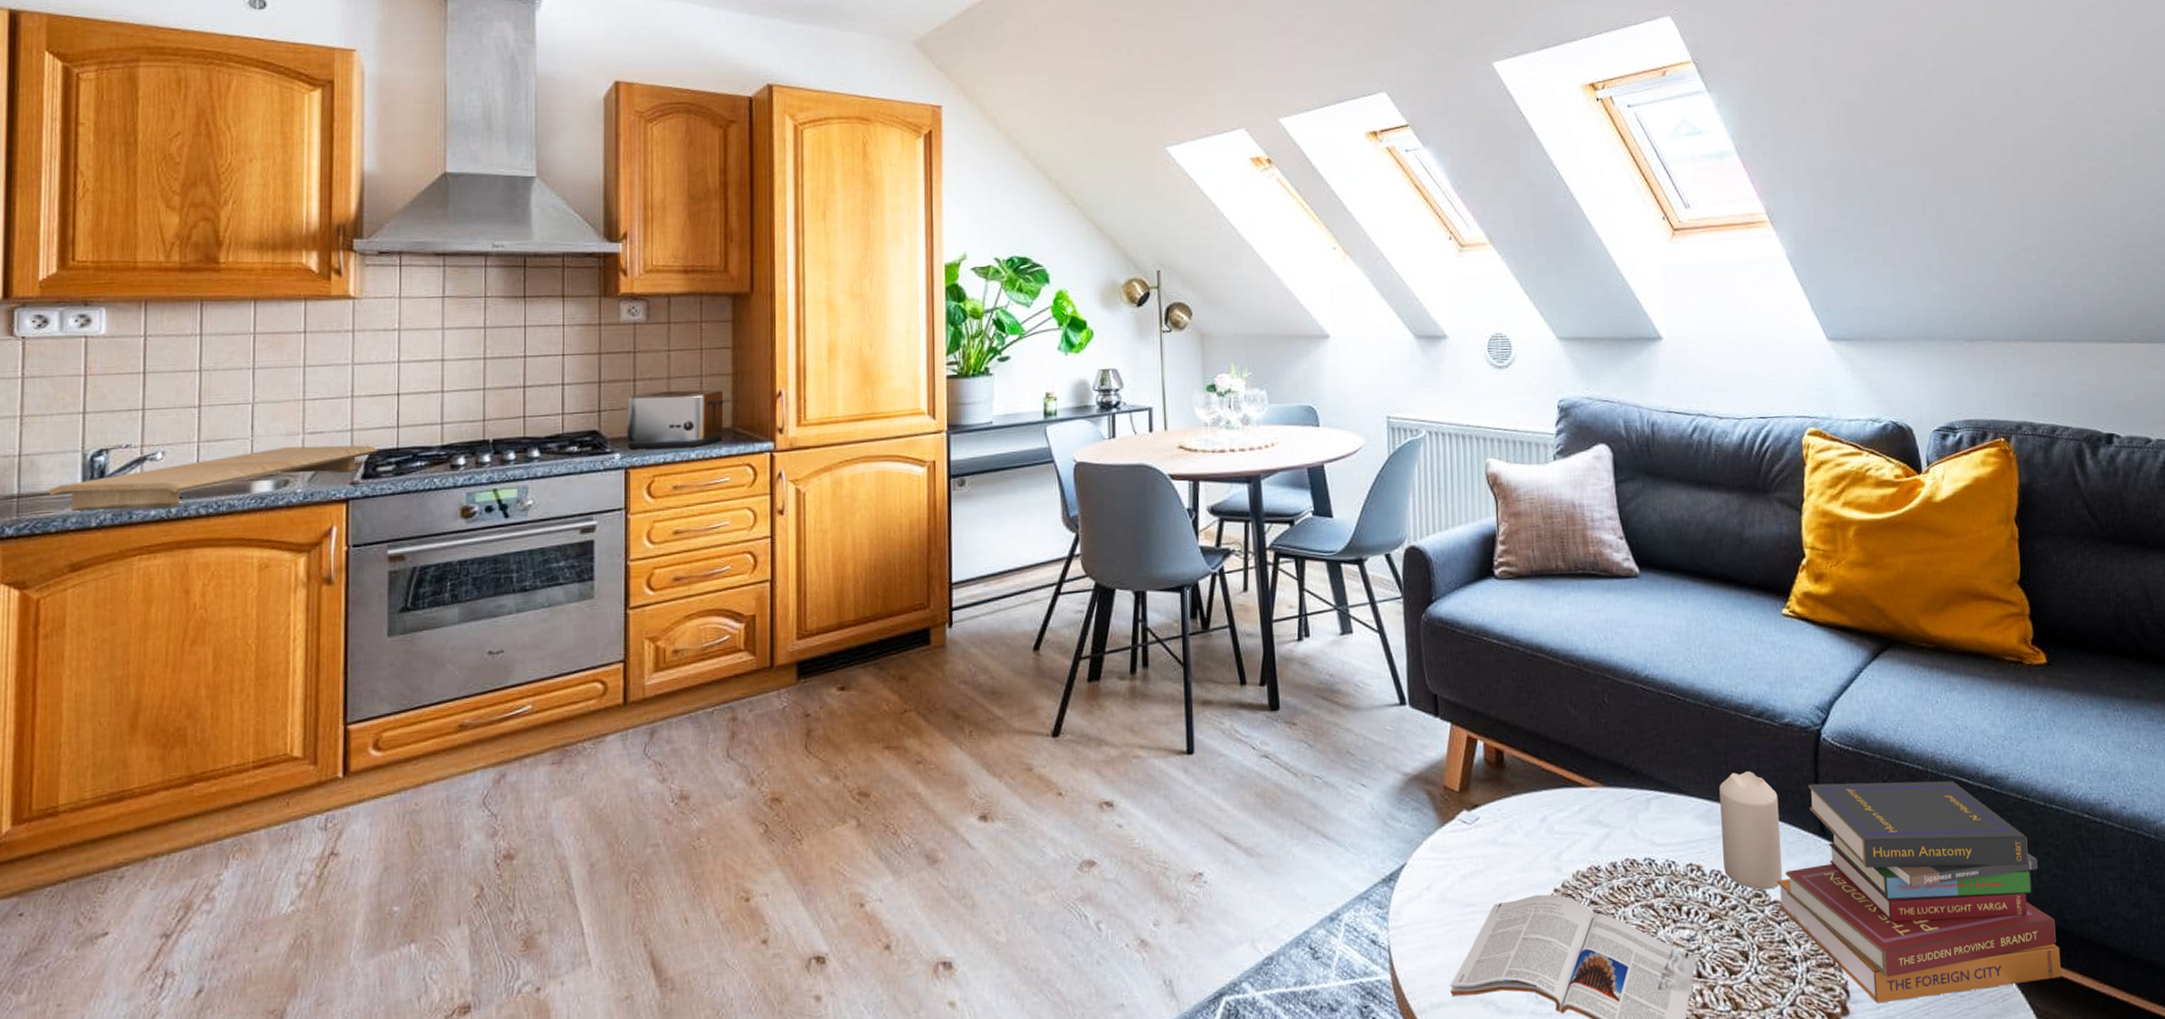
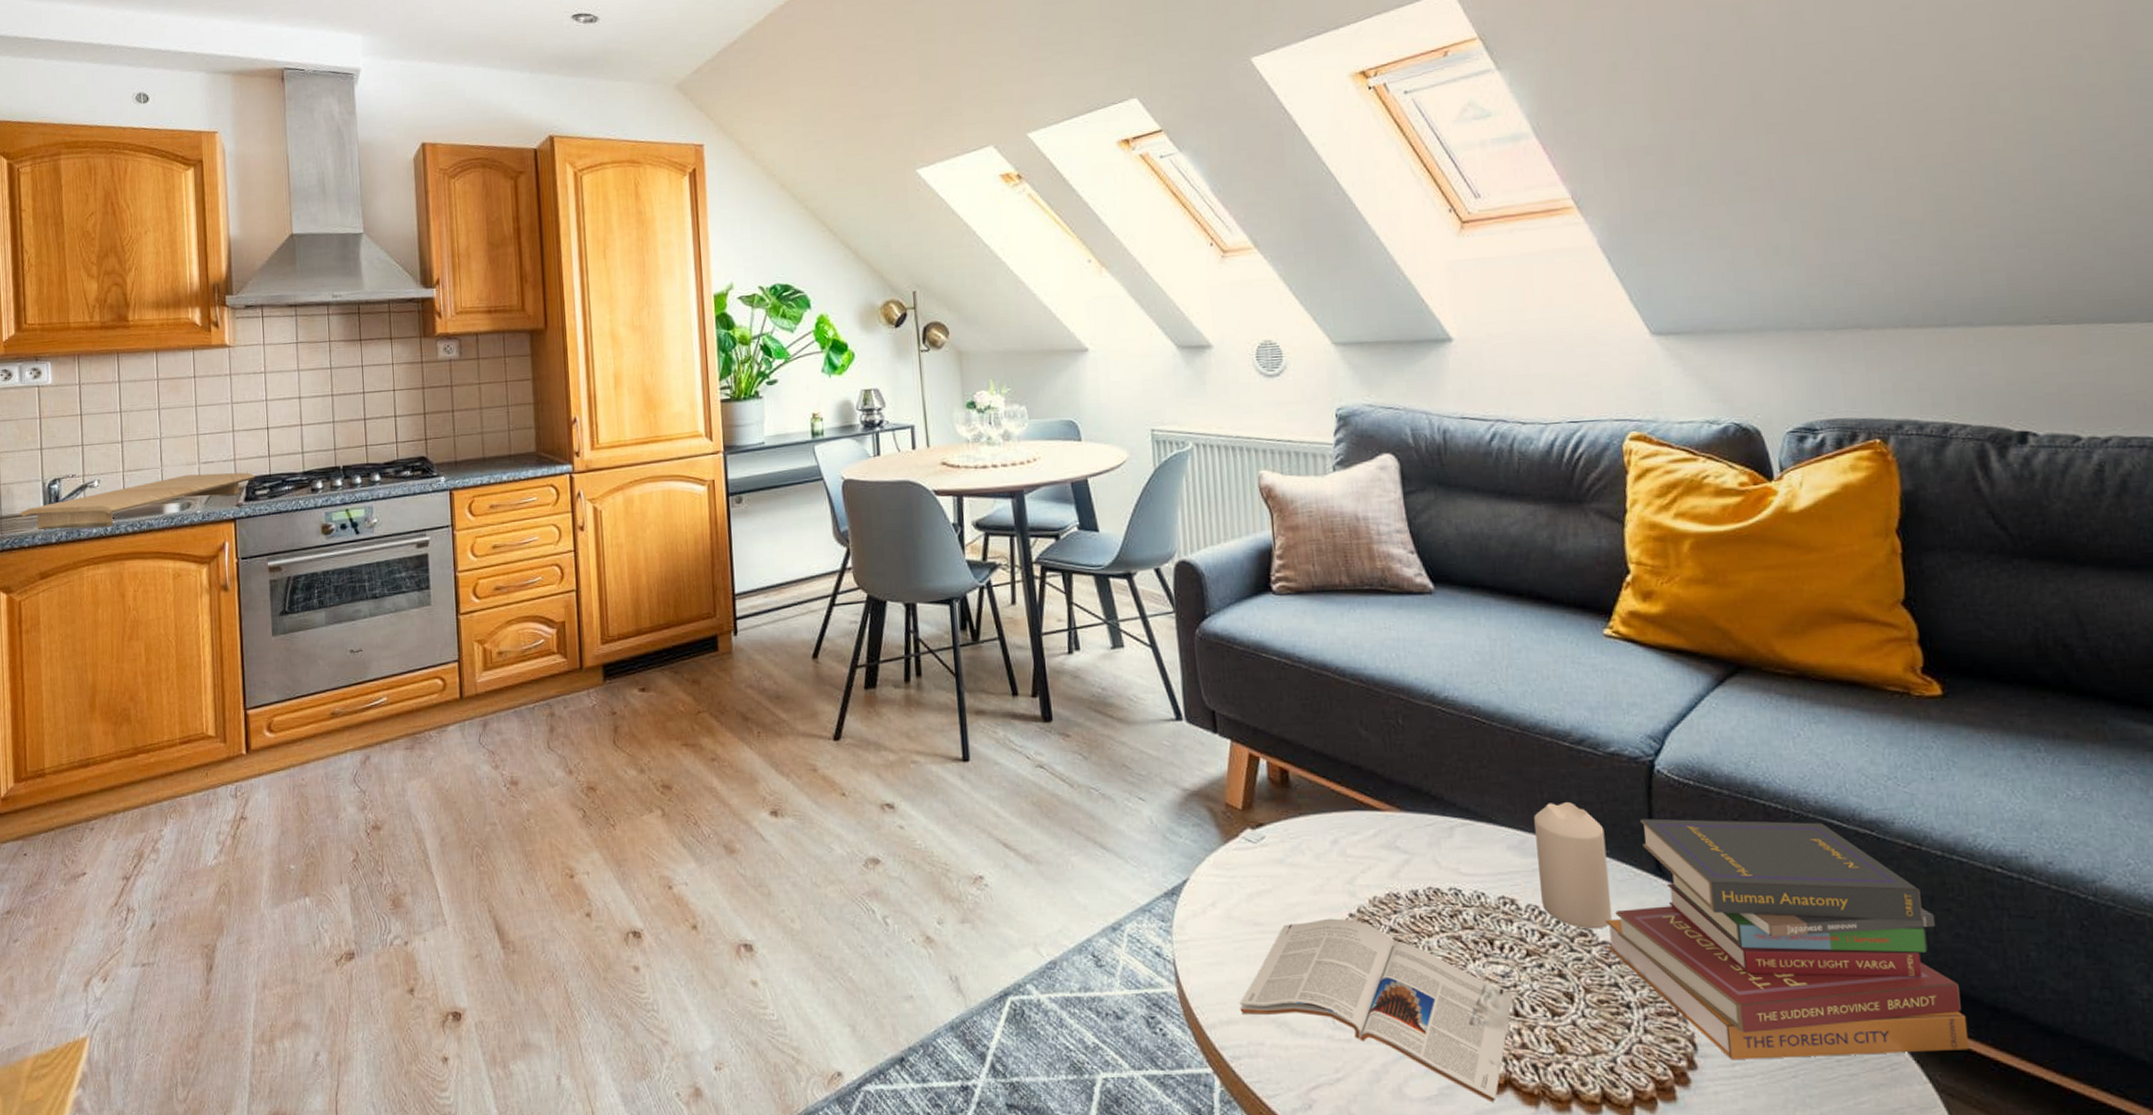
toaster: present [627,389,724,449] -> none [447,418,529,473]

